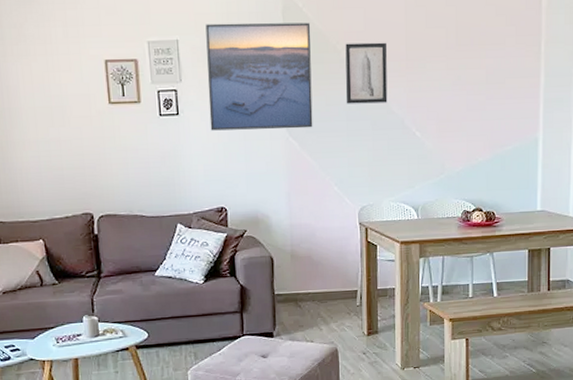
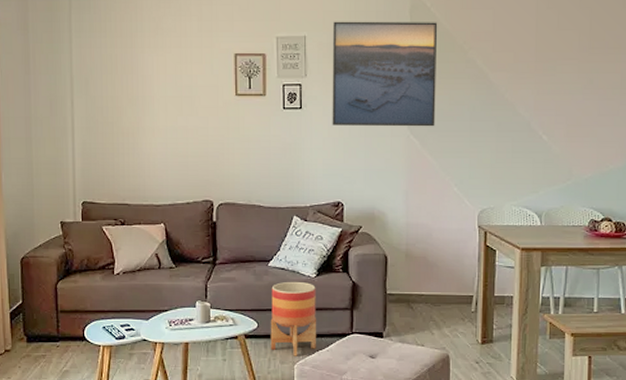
planter: none [159,288,208,363] -> present [270,281,317,356]
wall art: present [345,42,388,104] -> none [470,43,515,104]

